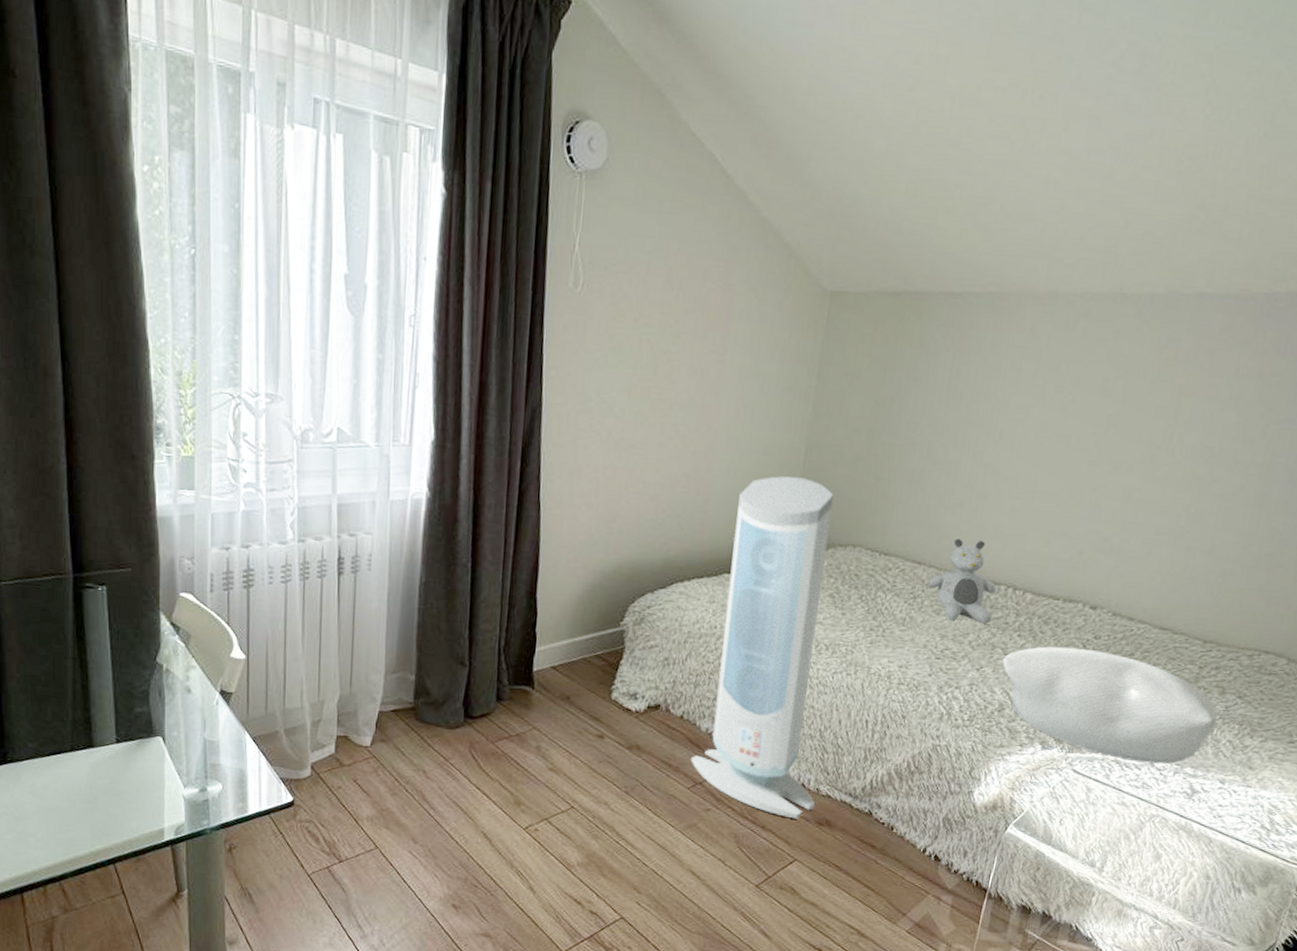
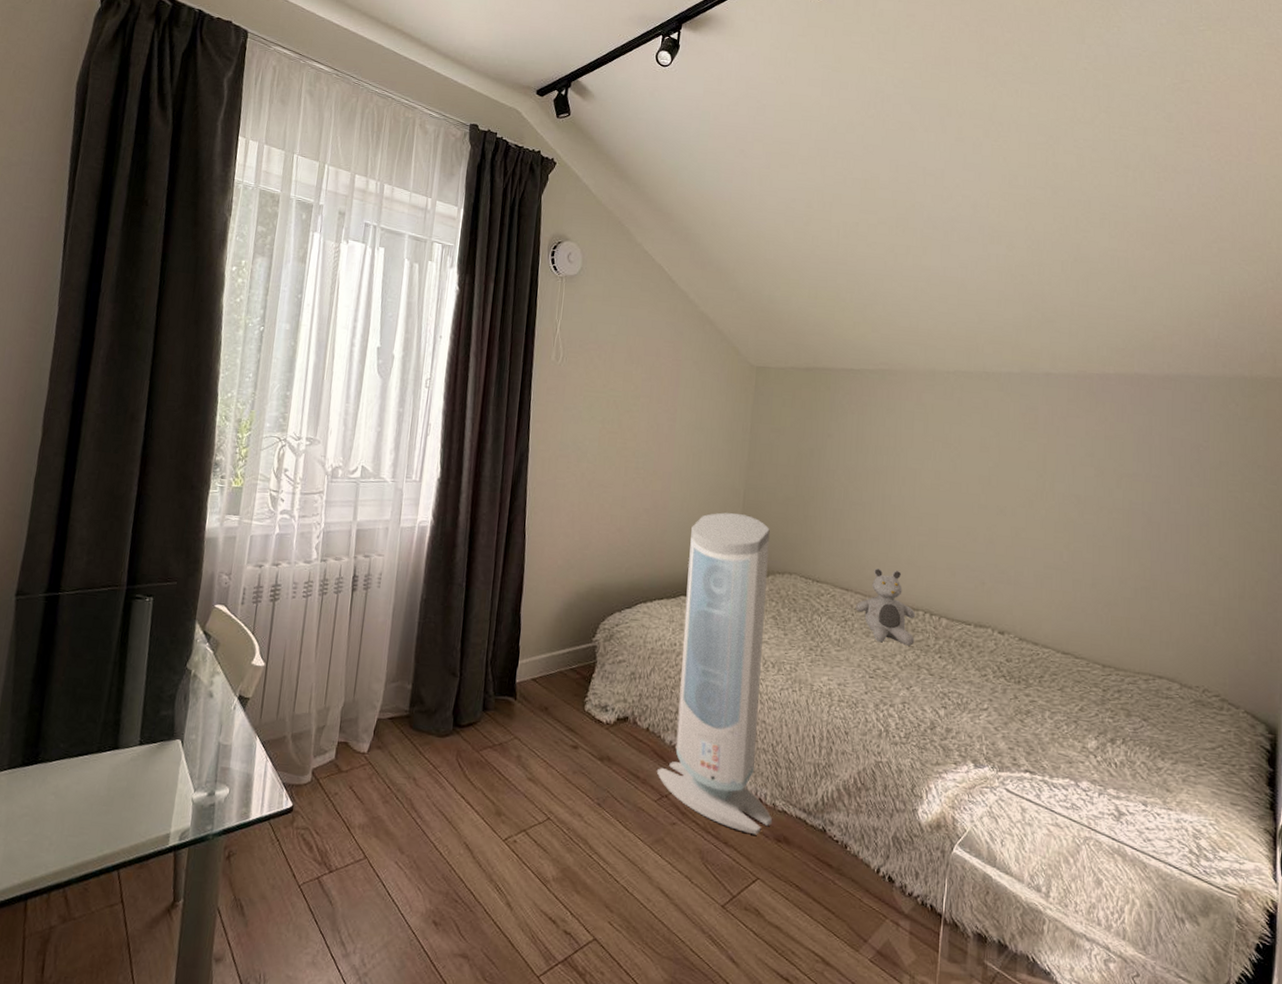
pillow: present [1002,646,1217,764] -> none [929,668,1128,785]

